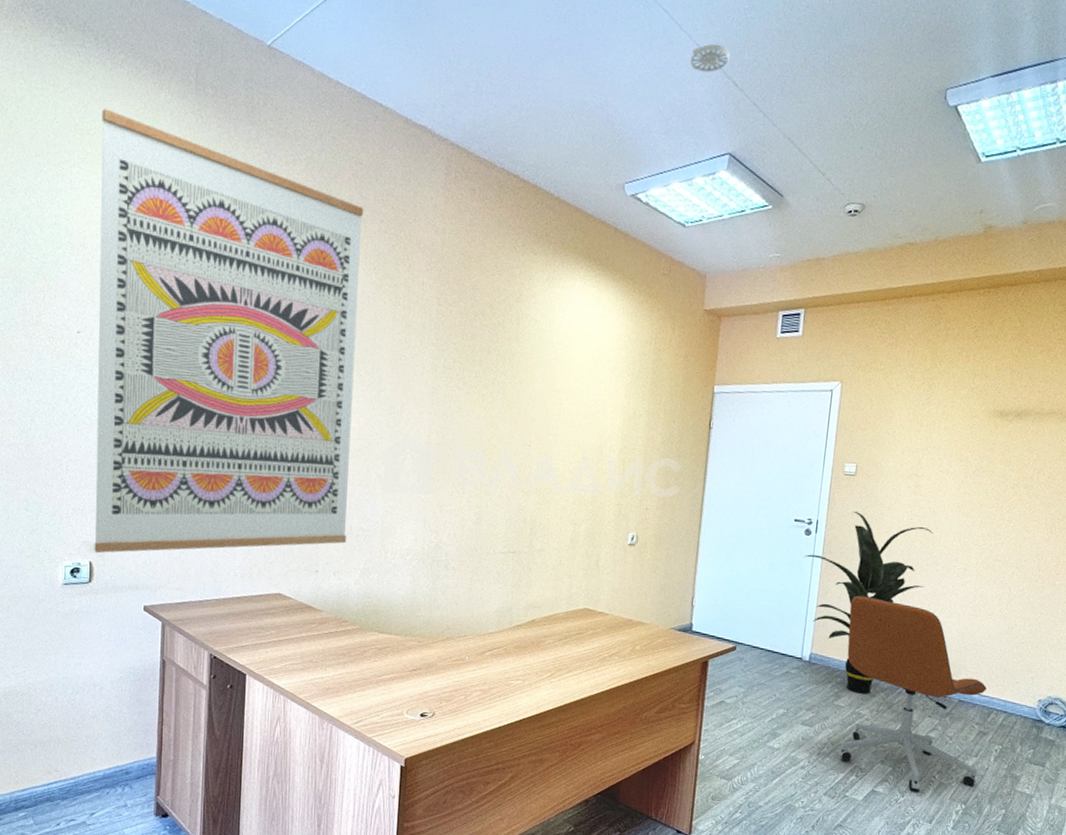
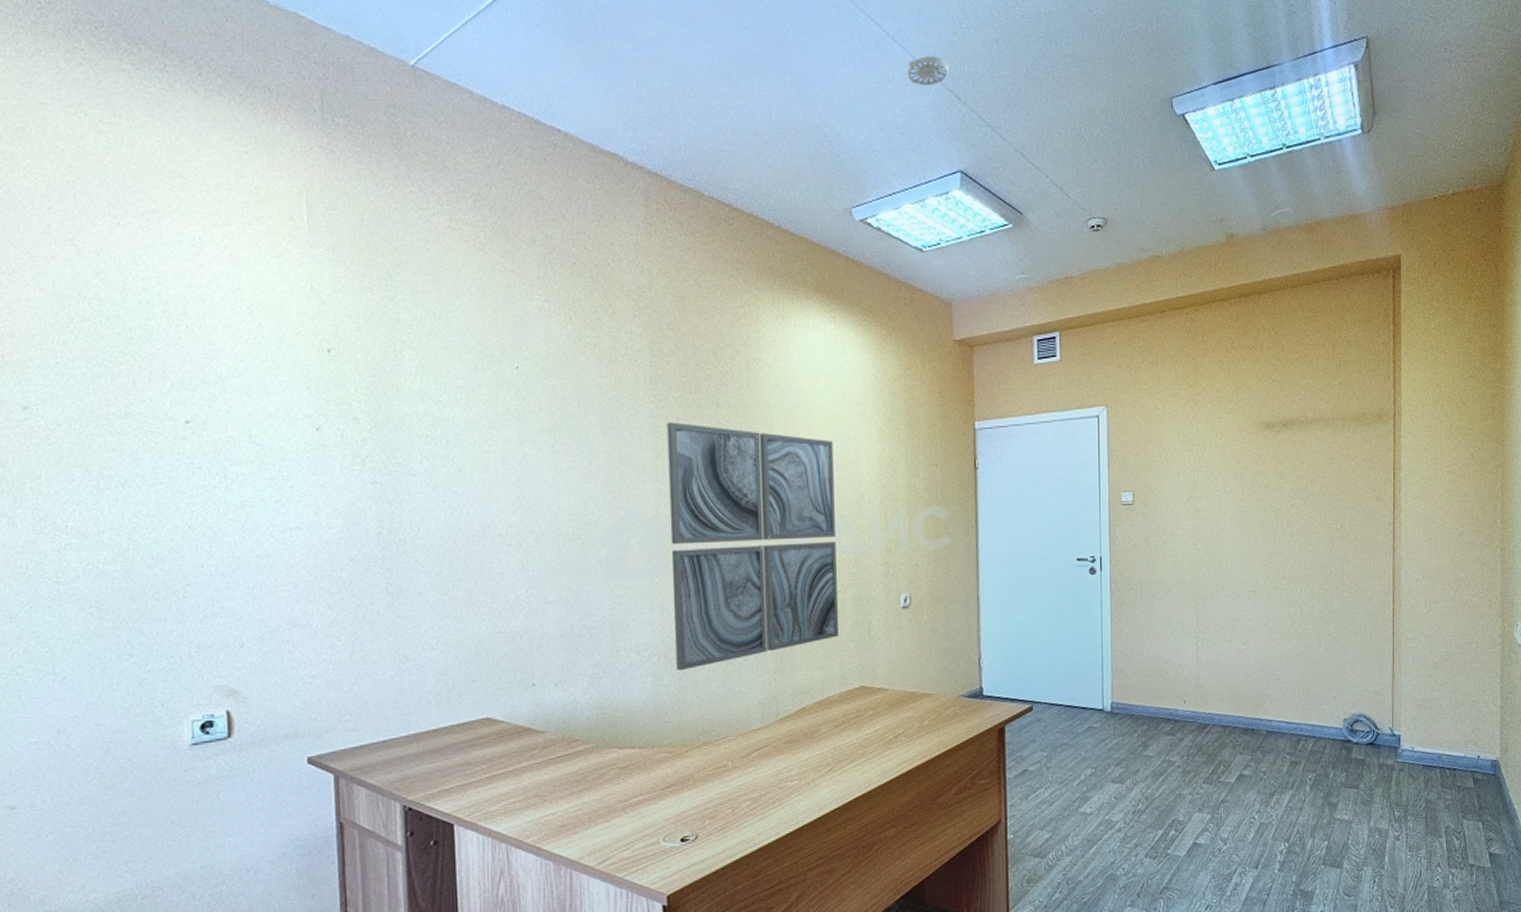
wall art: present [94,109,363,554] -> none [197,145,568,699]
wall art: none [432,363,584,576] -> present [667,421,838,671]
indoor plant: present [803,512,933,694] -> none [1091,543,1219,740]
office chair: present [837,595,987,791] -> none [1145,632,1296,837]

